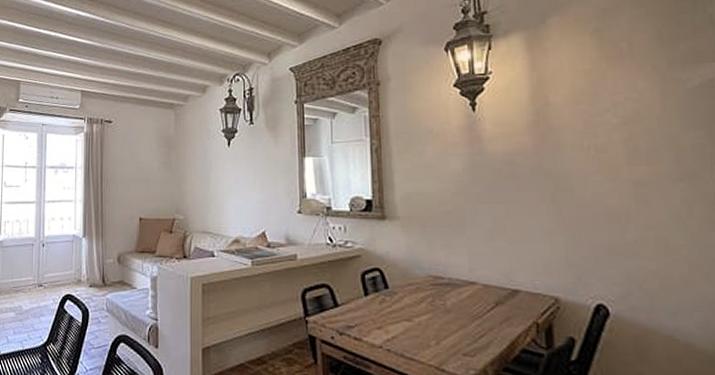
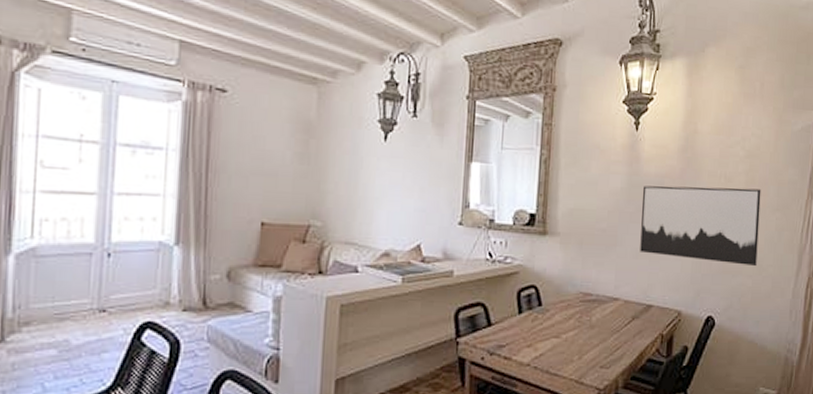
wall art: none [489,158,660,247] -> present [640,186,761,267]

